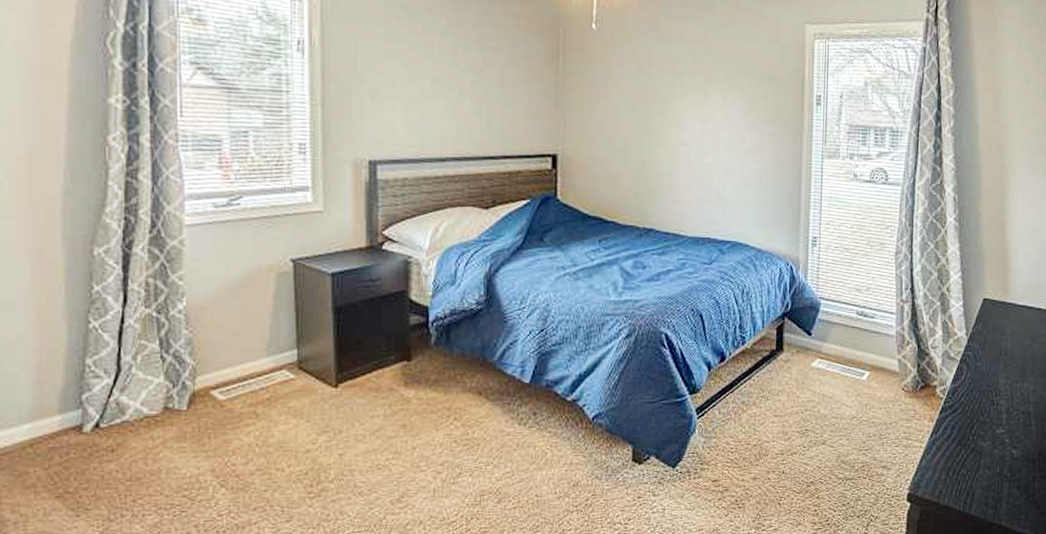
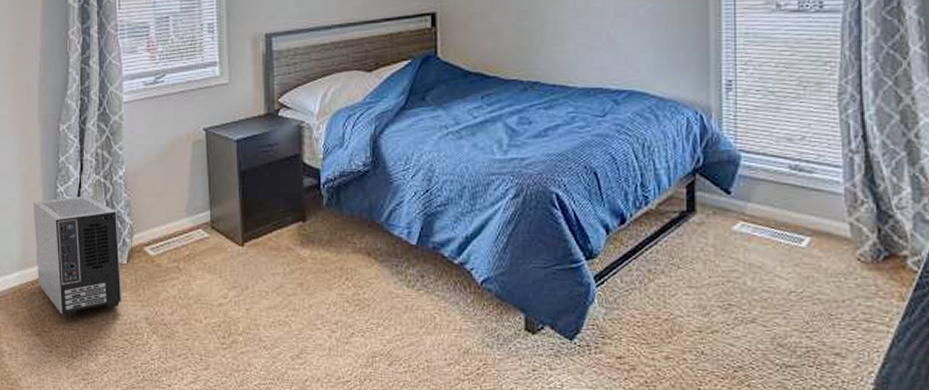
air purifier: none [53,332,180,475] -> present [33,195,122,318]

